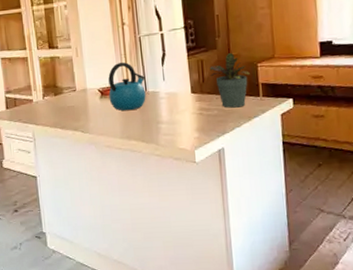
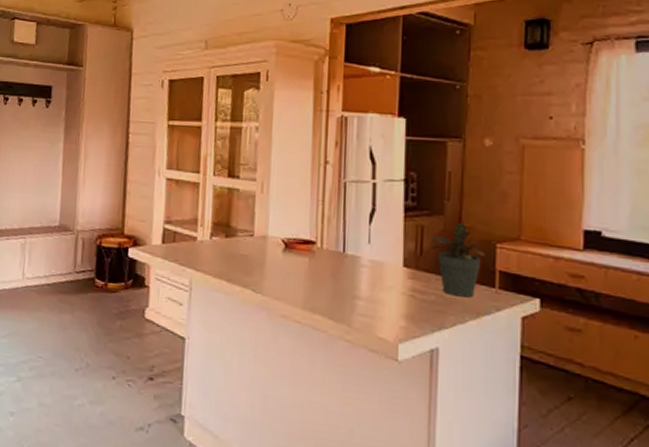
kettle: present [108,62,146,111] -> none [294,210,346,275]

